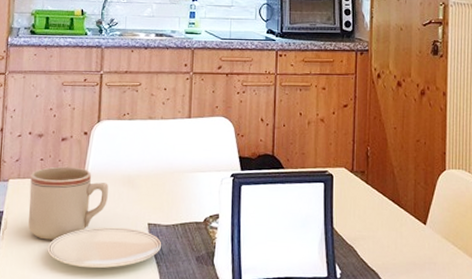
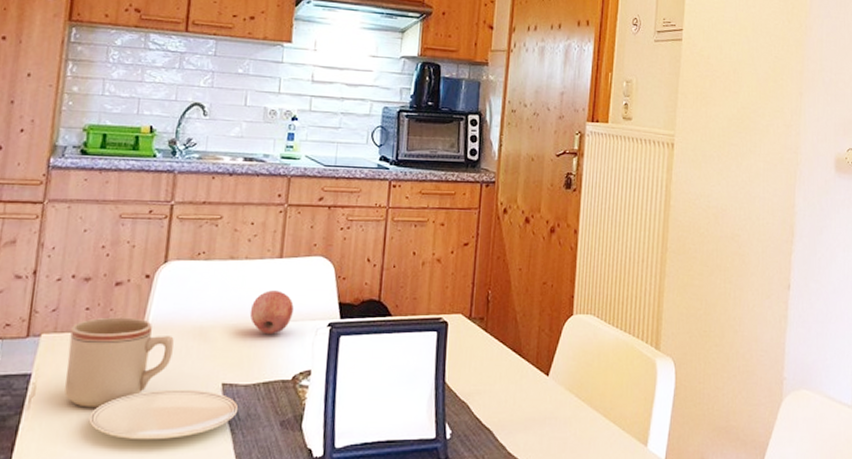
fruit: none [167,146,202,183] -> present [249,290,294,335]

